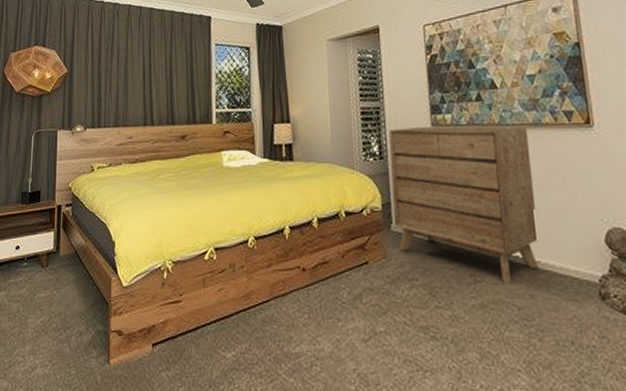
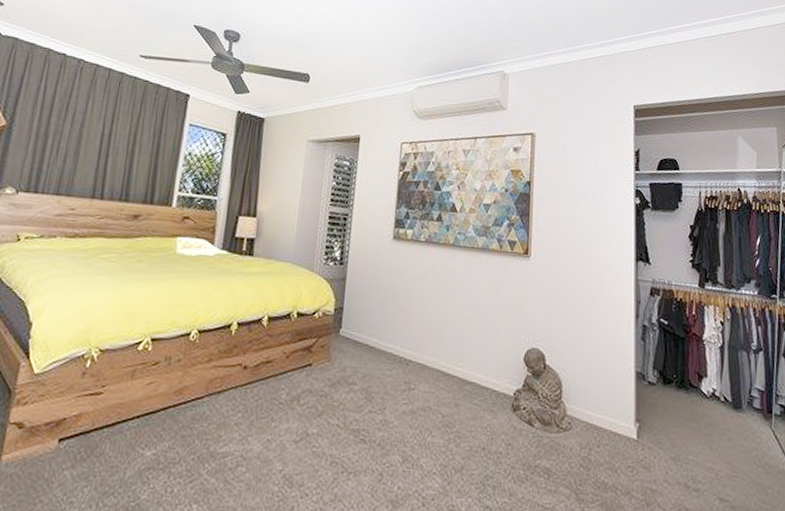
dresser: present [389,126,538,283] -> none [343,236,477,392]

